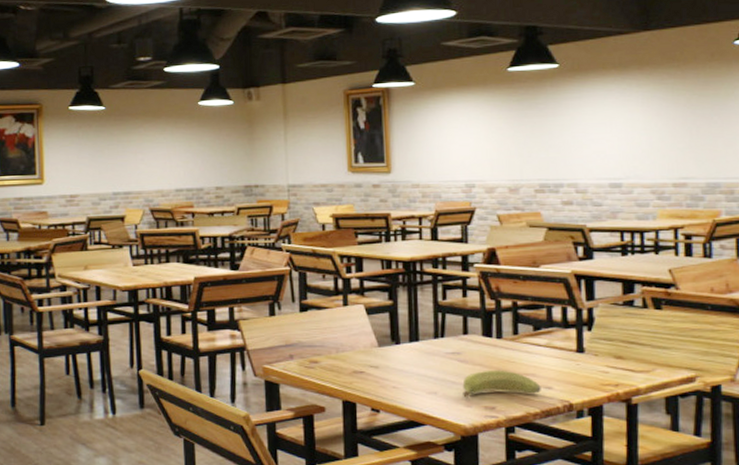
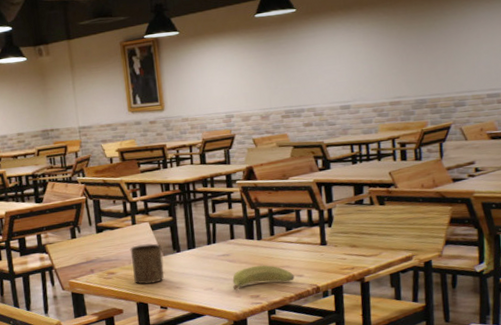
cup: none [339,331,379,379] -> present [130,243,164,284]

